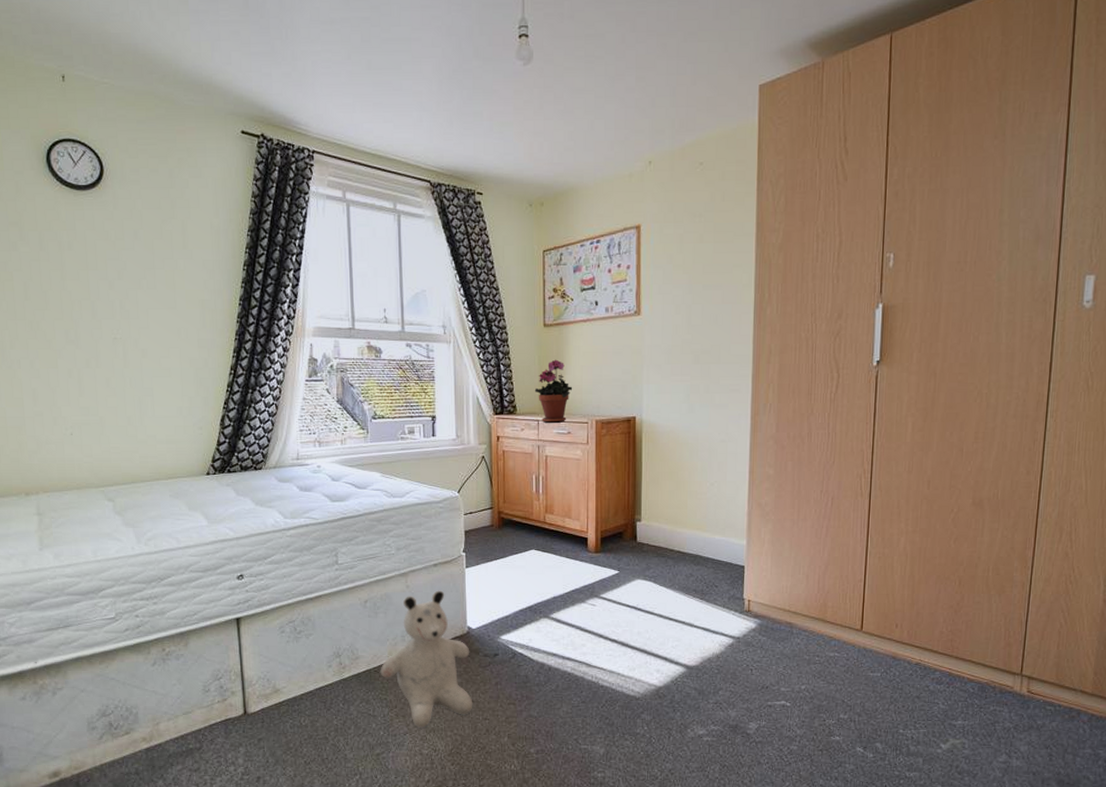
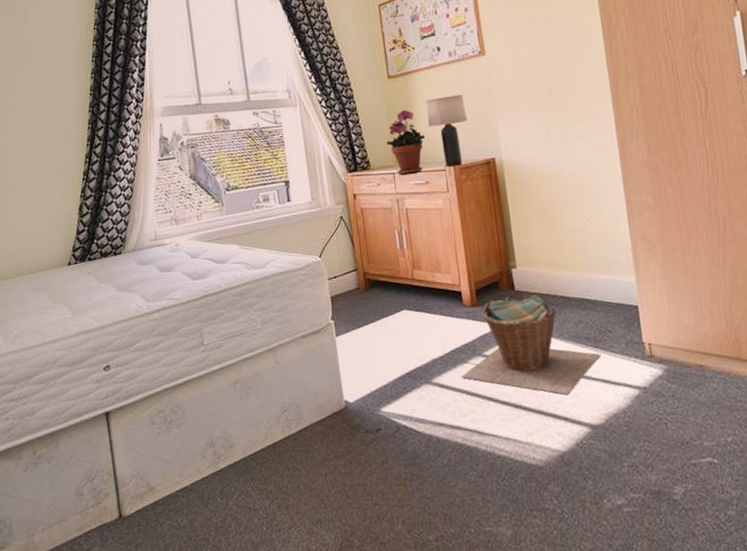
stuffed animal: present [380,590,473,728] -> none [257,363,360,520]
table lamp: none [577,351,616,421] -> present [426,94,468,168]
laundry basket: none [577,547,705,637] -> present [460,294,601,394]

